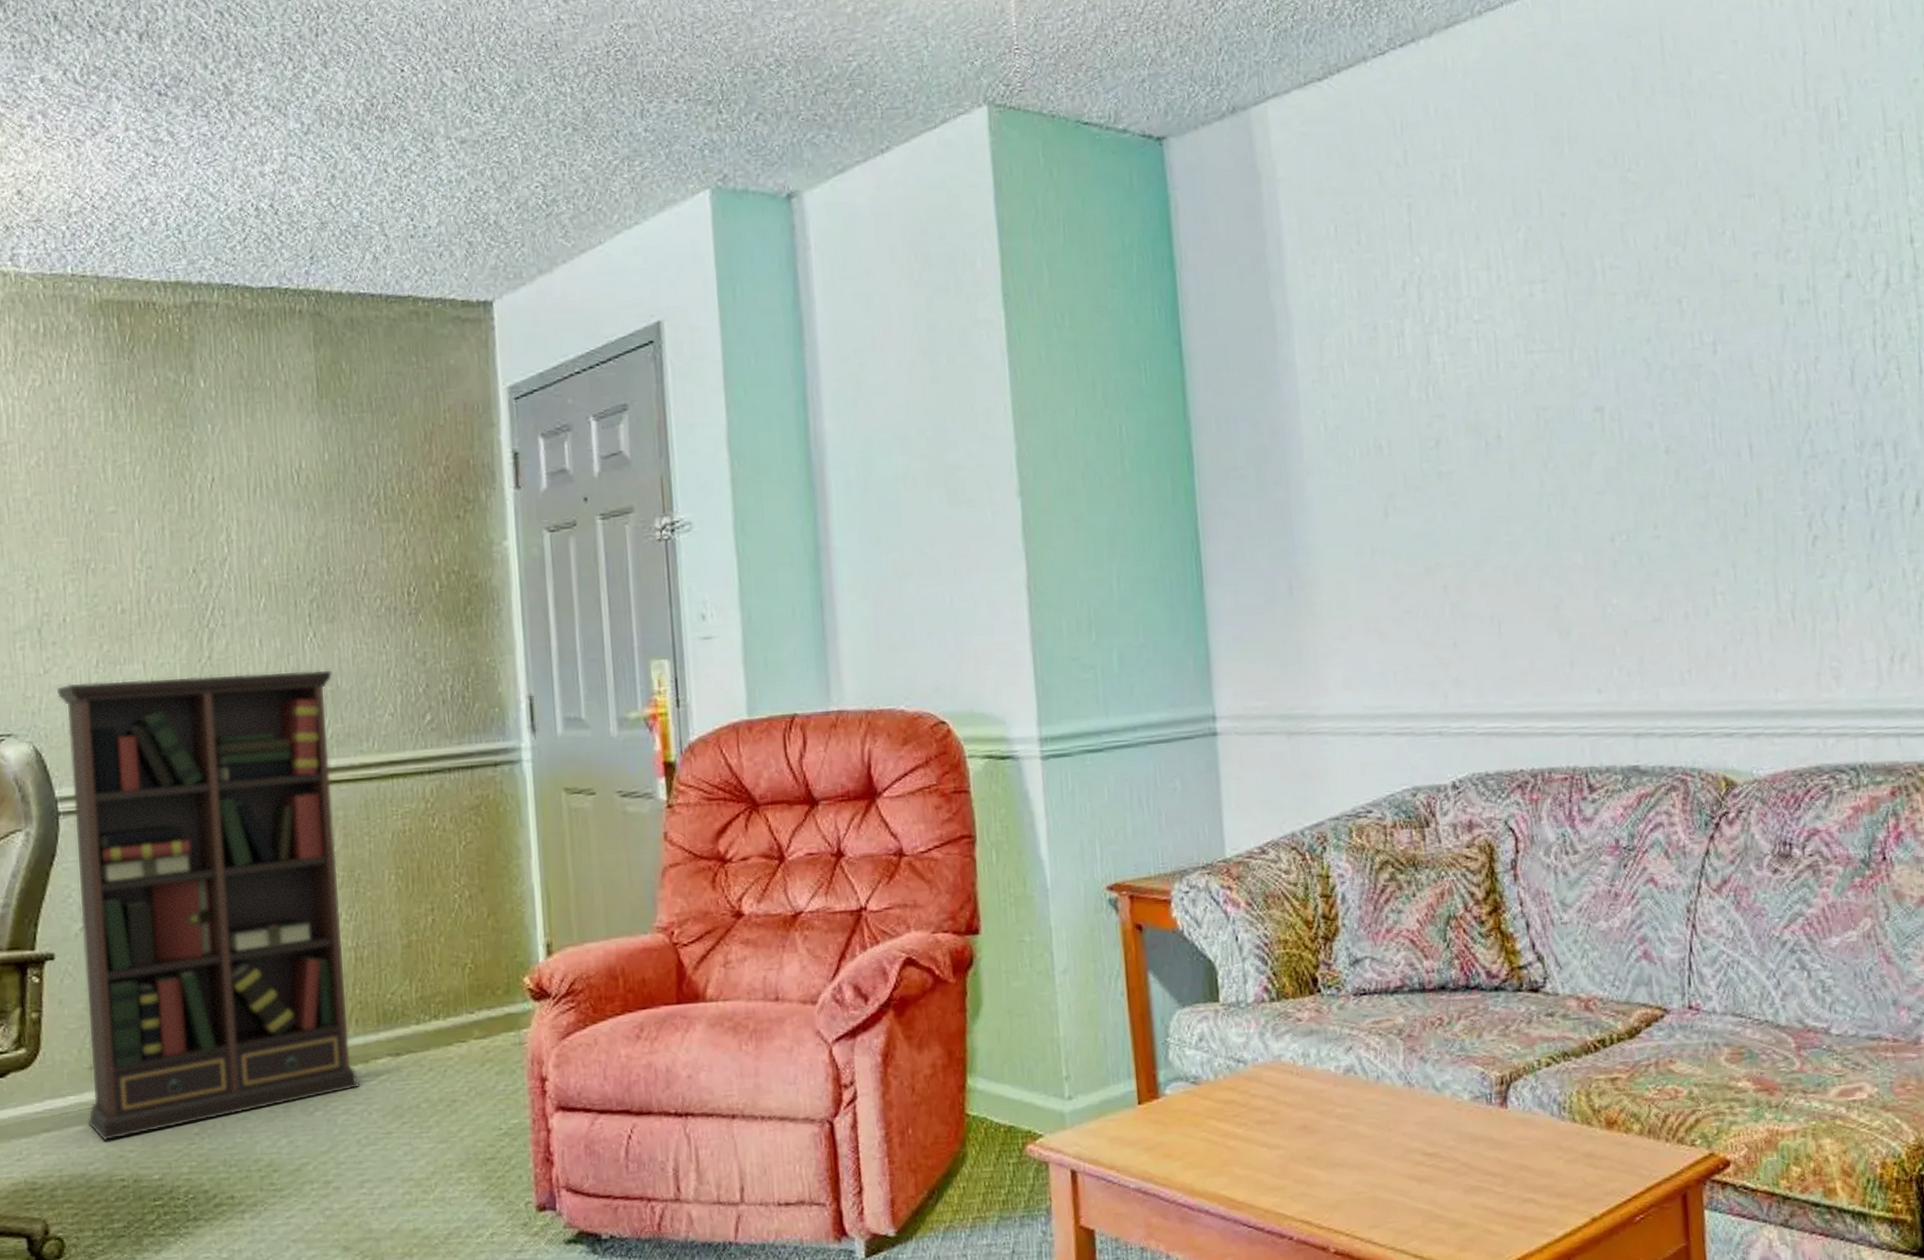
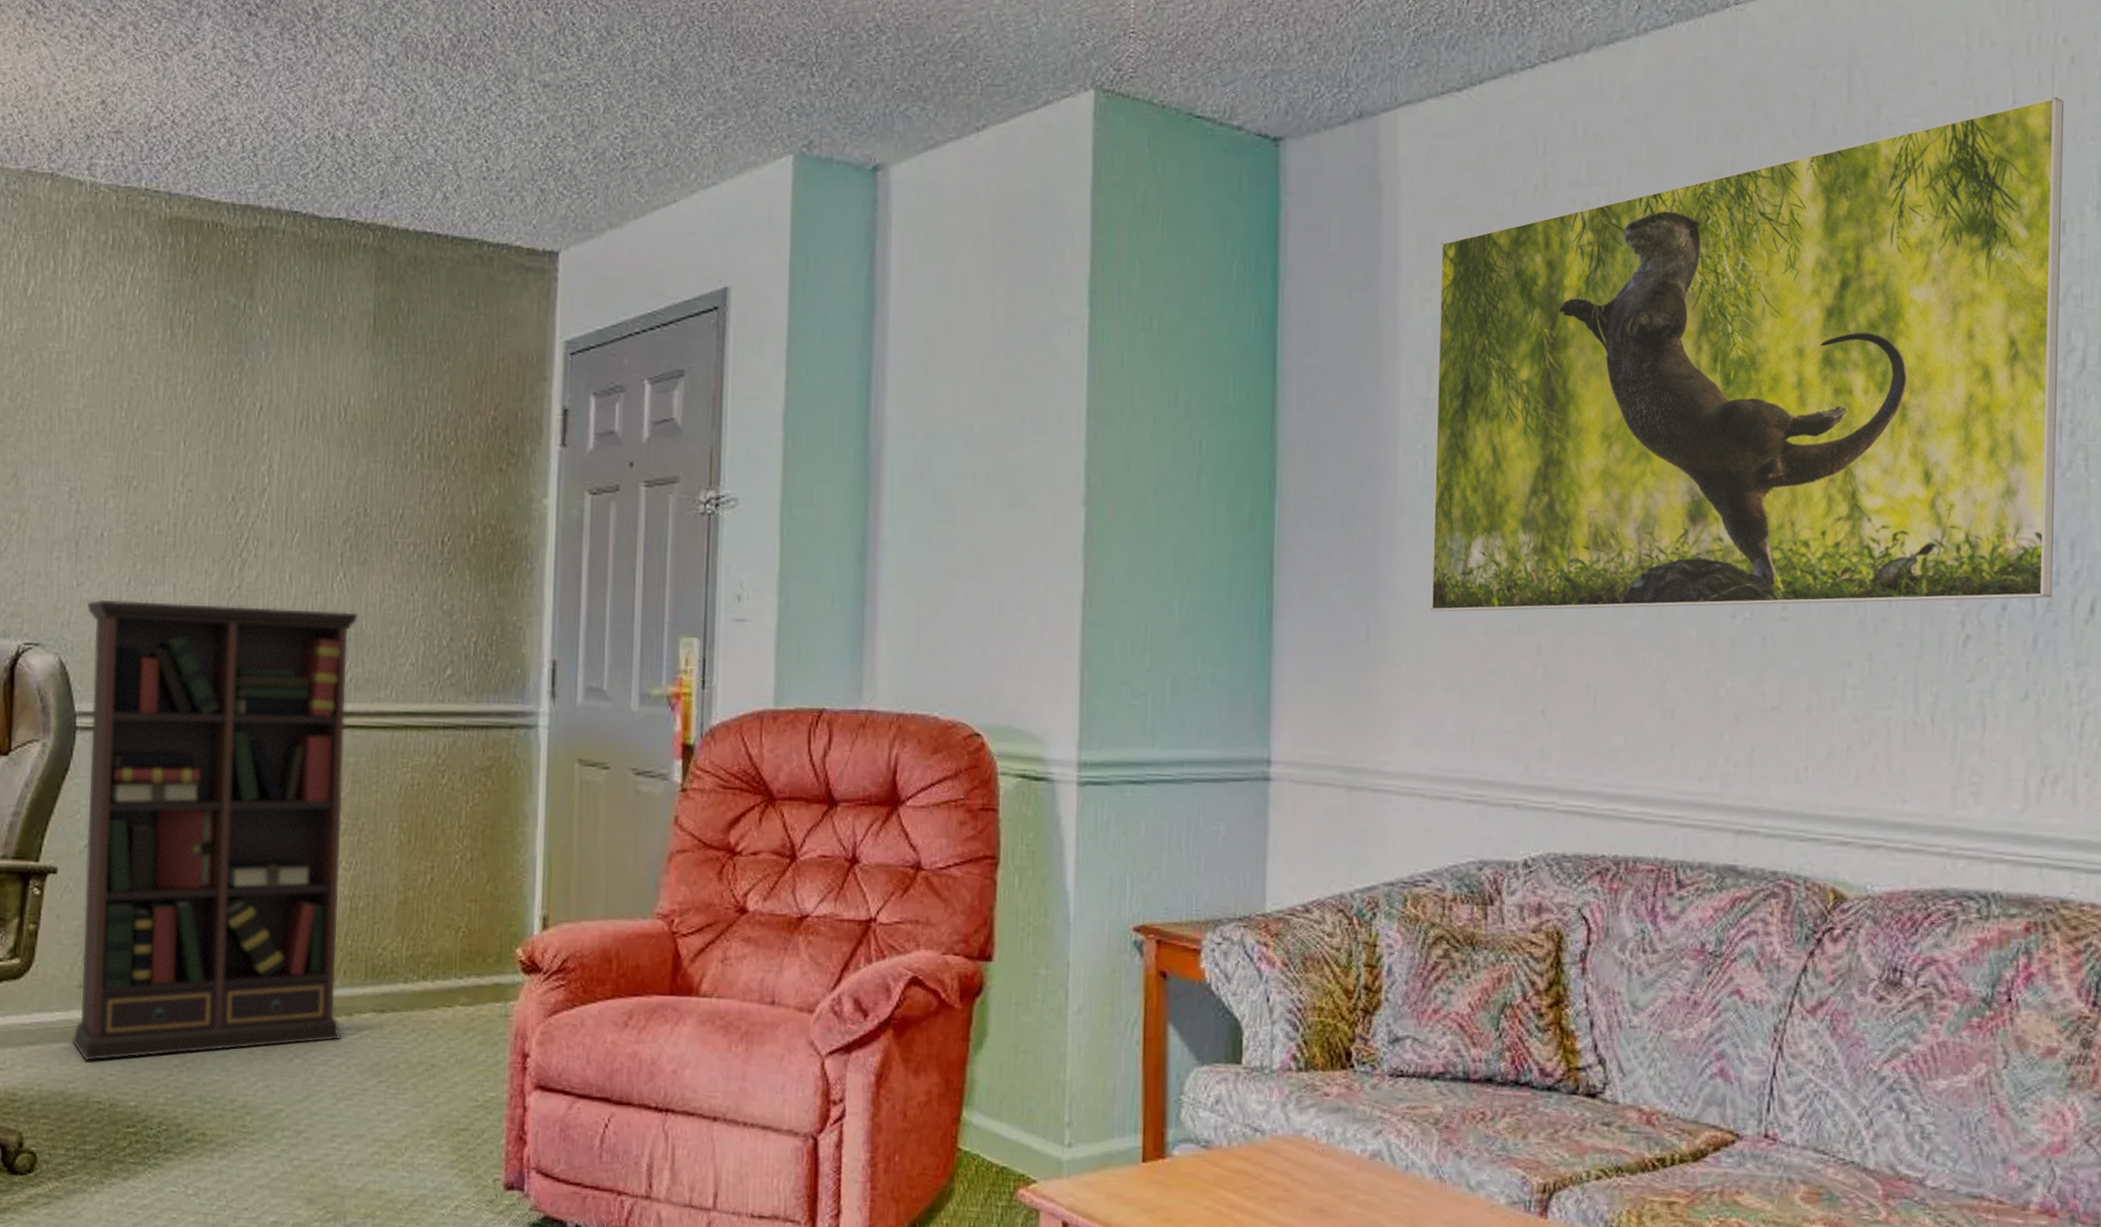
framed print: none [1318,45,1883,563] -> present [1430,96,2063,612]

